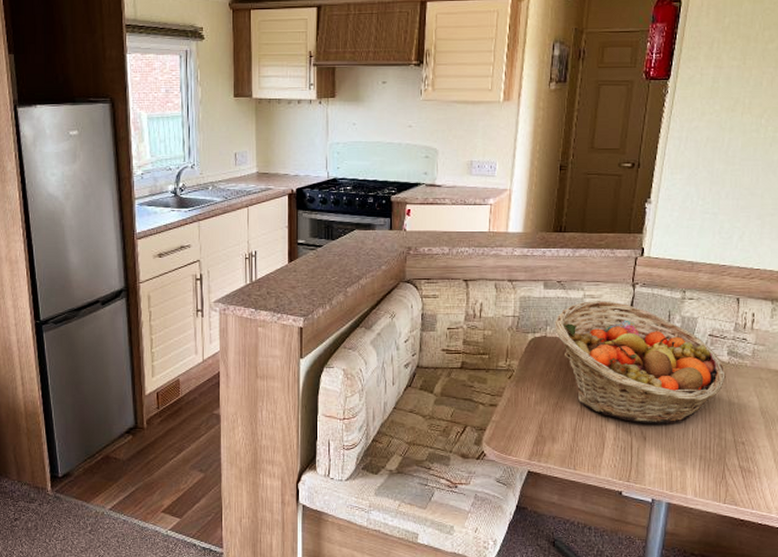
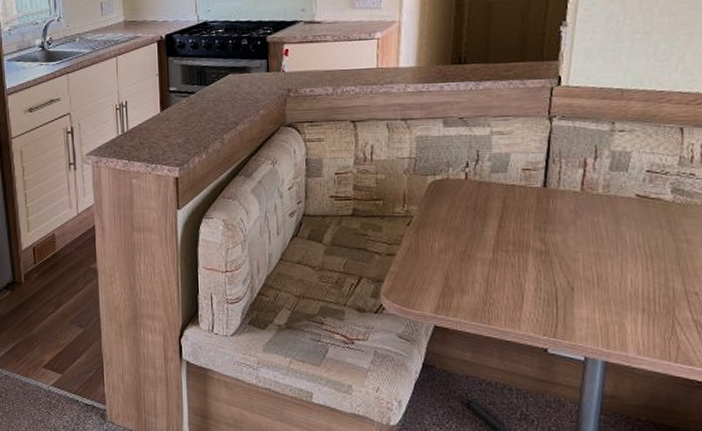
fruit basket: present [555,300,727,424] -> none [458,136,672,273]

